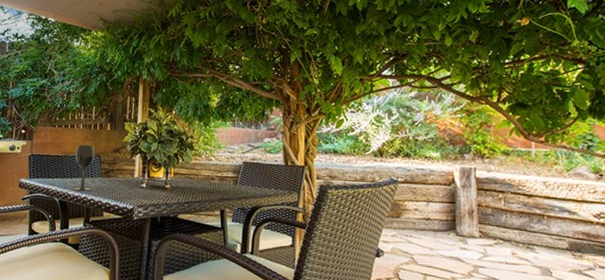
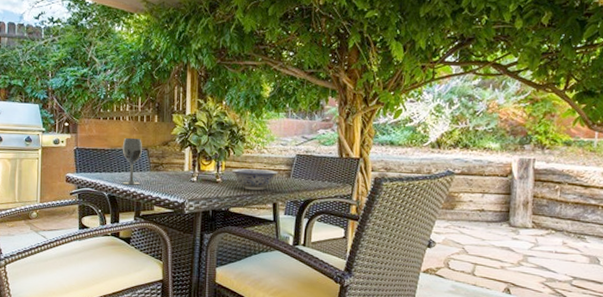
bowl: none [180,175,226,198] -> present [231,168,279,191]

